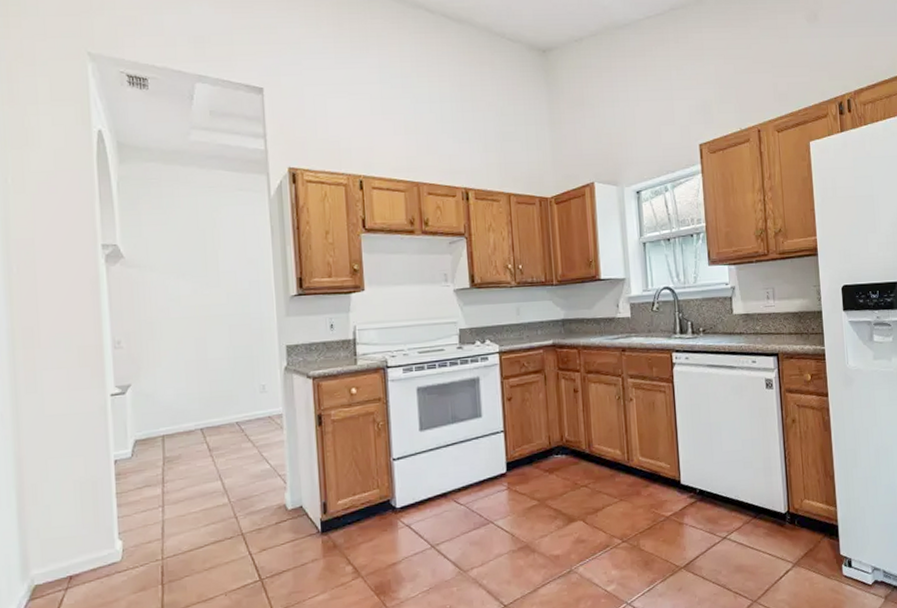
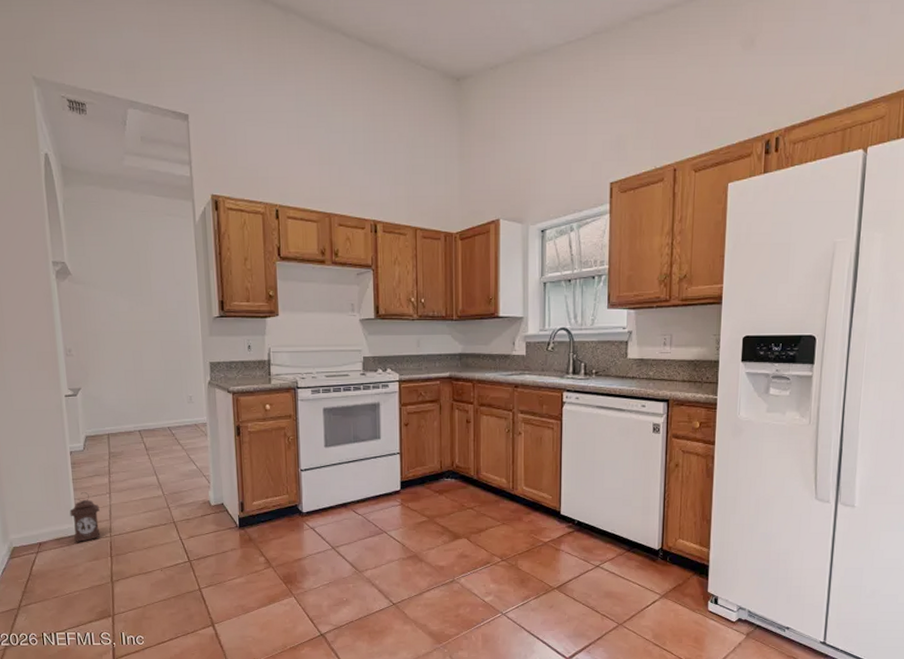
lantern: none [111,508,150,572] -> present [69,492,101,543]

